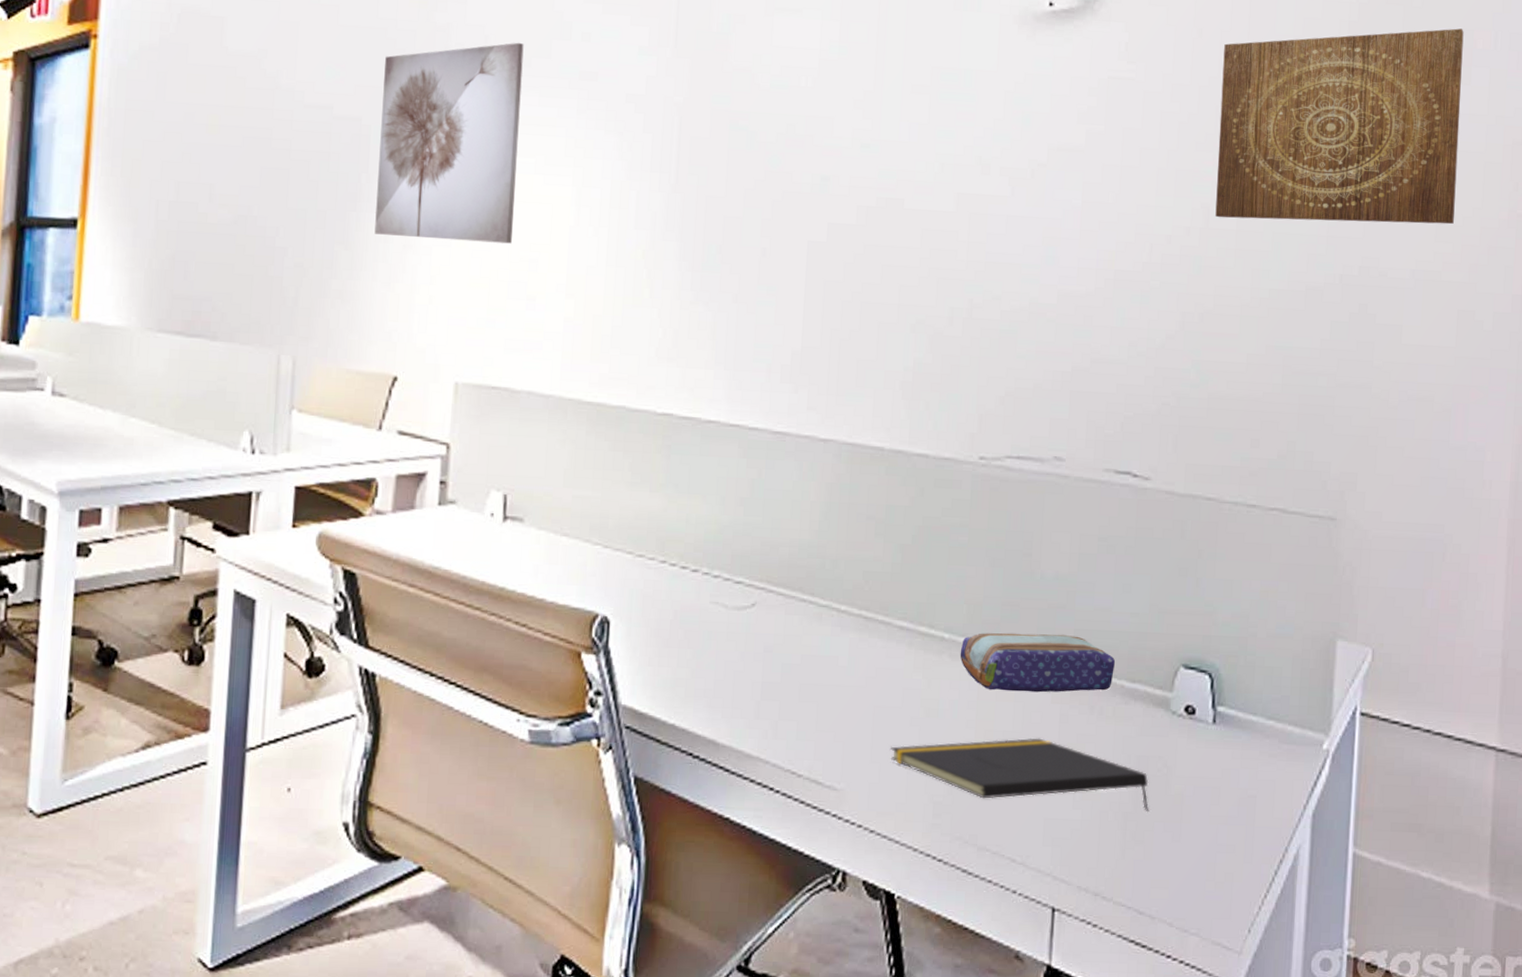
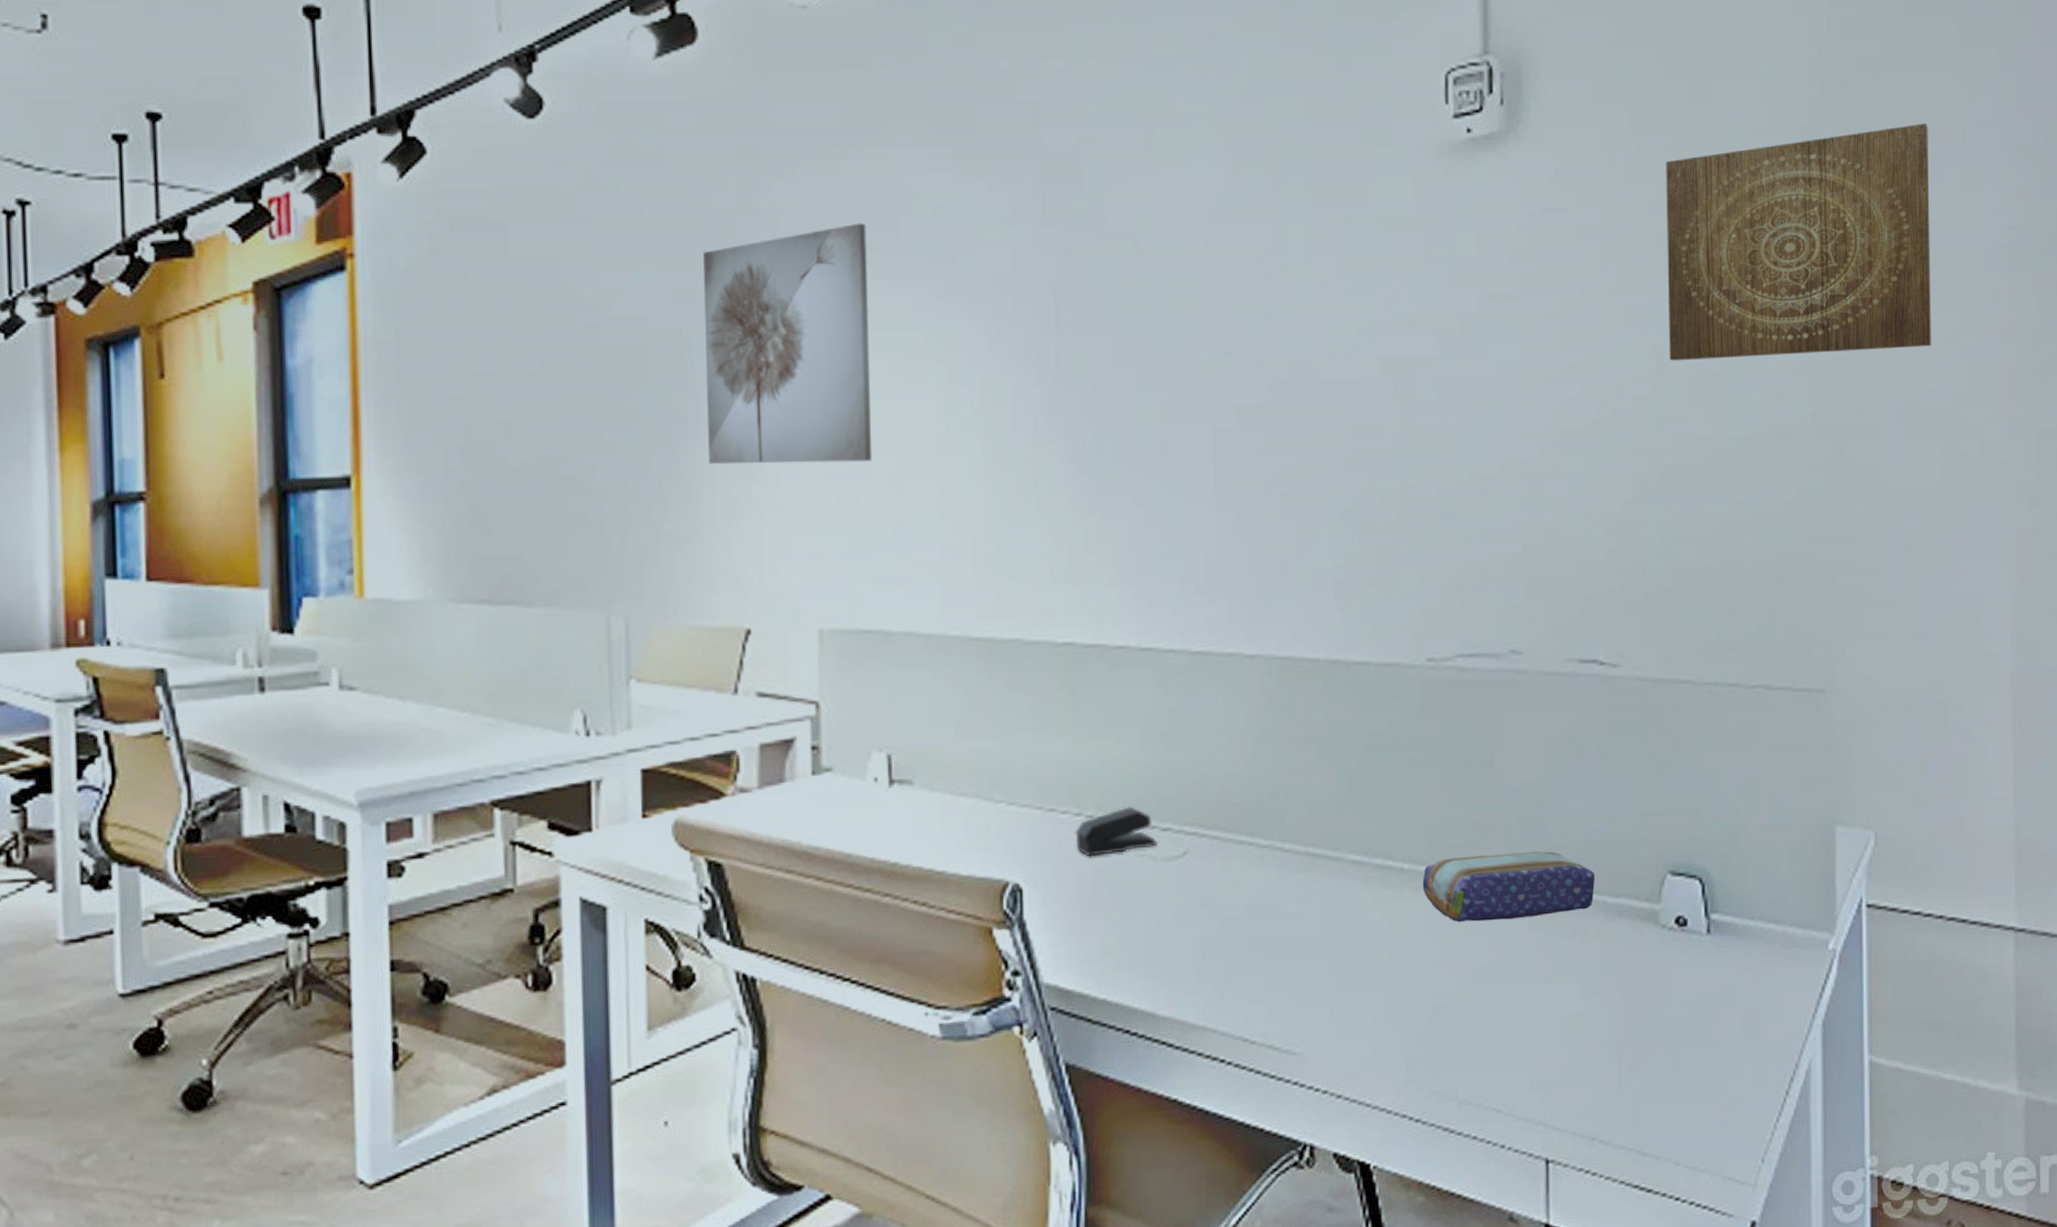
stapler: none [659,559,730,600] -> present [1075,806,1158,857]
notepad: present [891,738,1149,811] -> none [1353,970,1645,1046]

